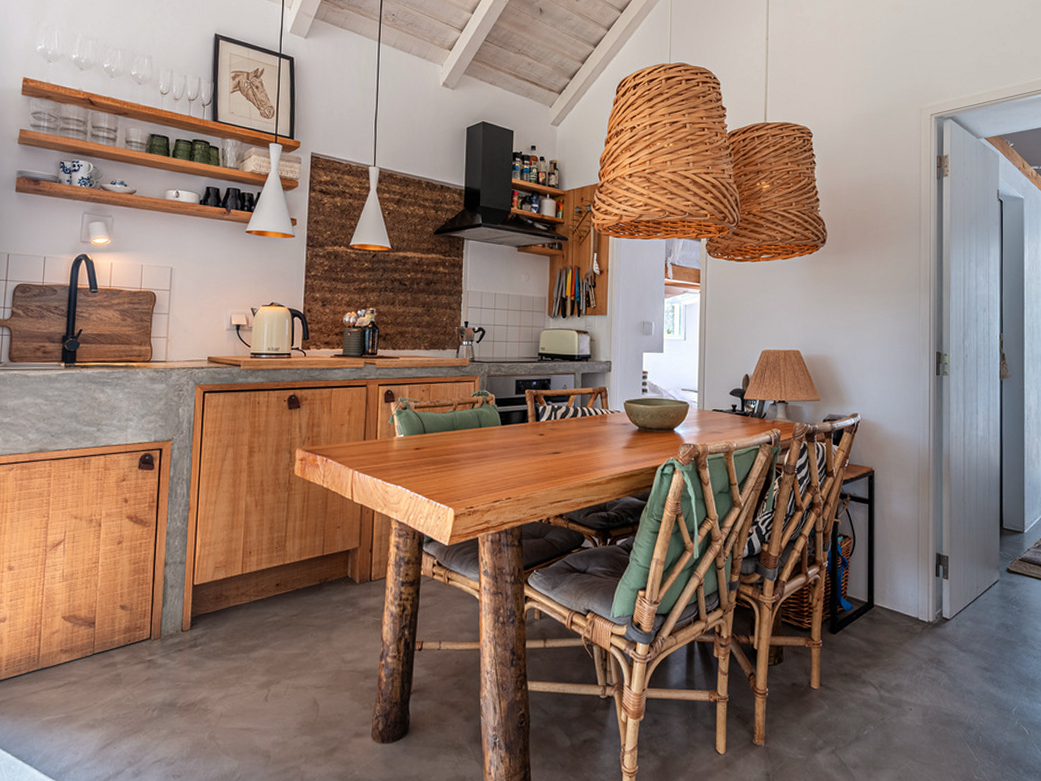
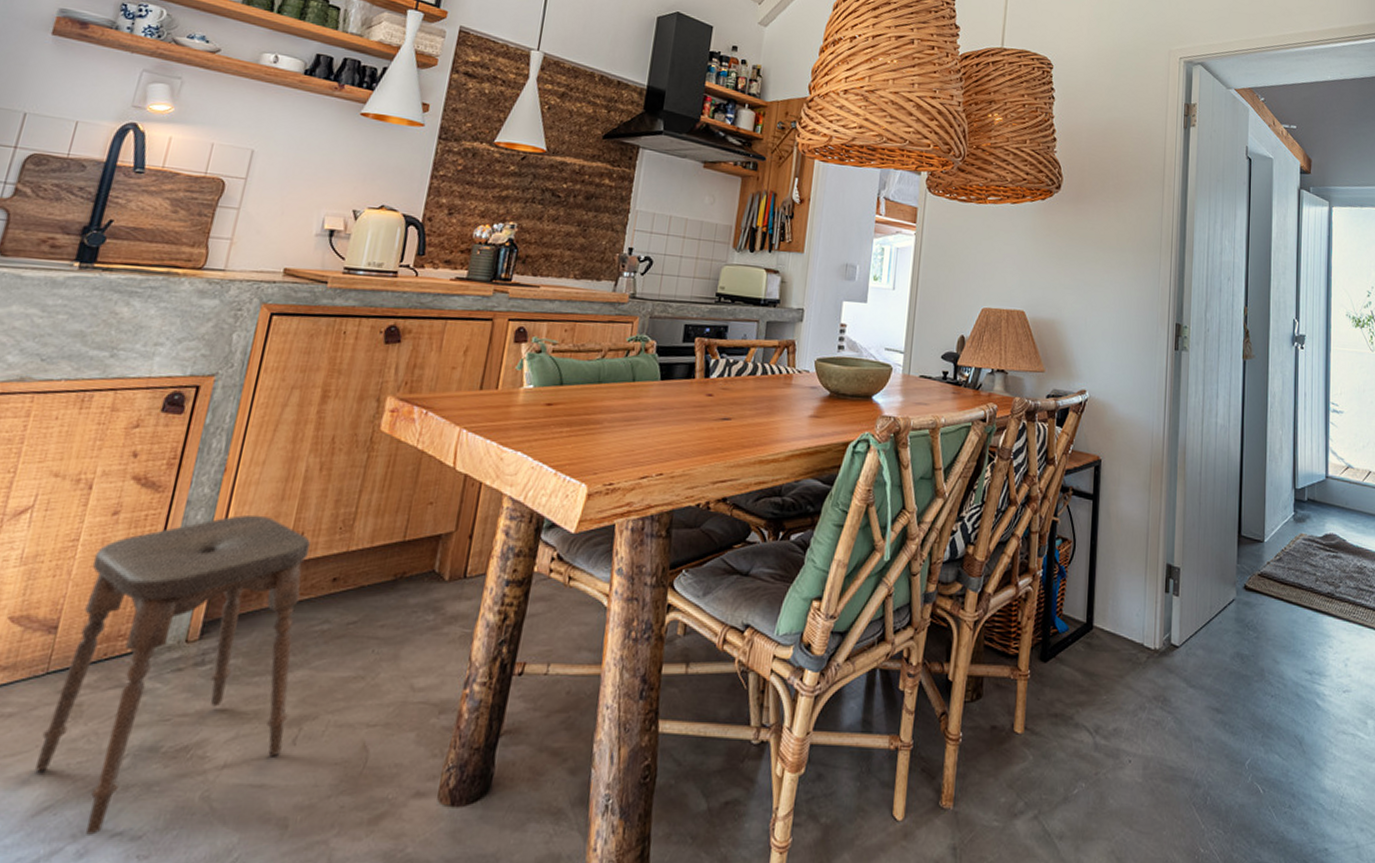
stool: none [96,540,259,762] -> present [34,514,311,835]

